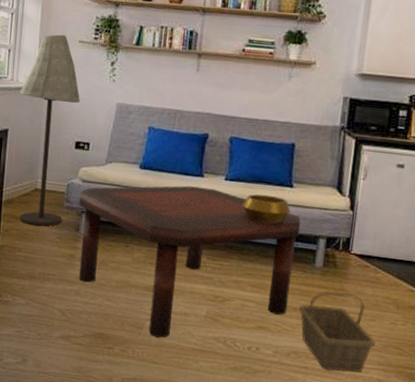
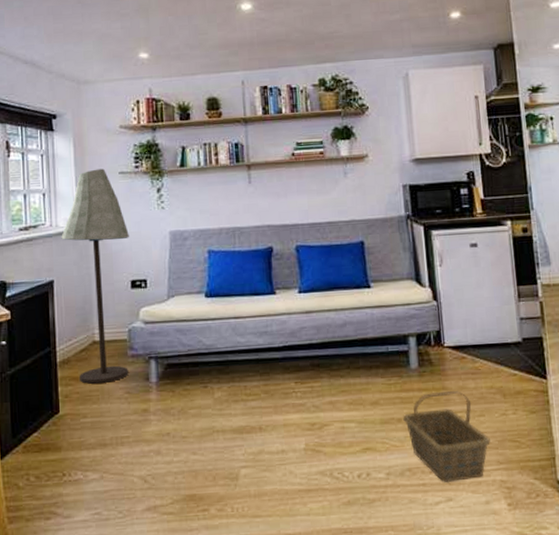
coffee table: present [79,185,301,338] -> none [144,304,391,486]
decorative bowl: present [242,194,291,223] -> none [322,300,373,331]

